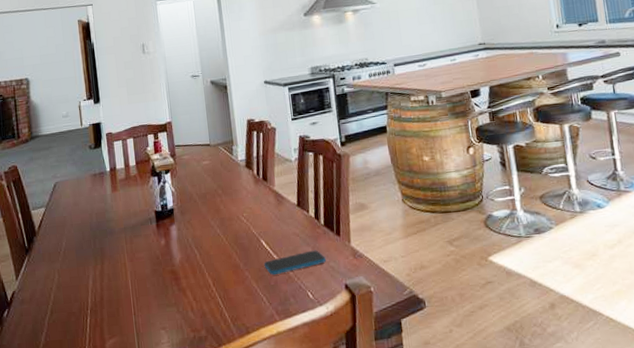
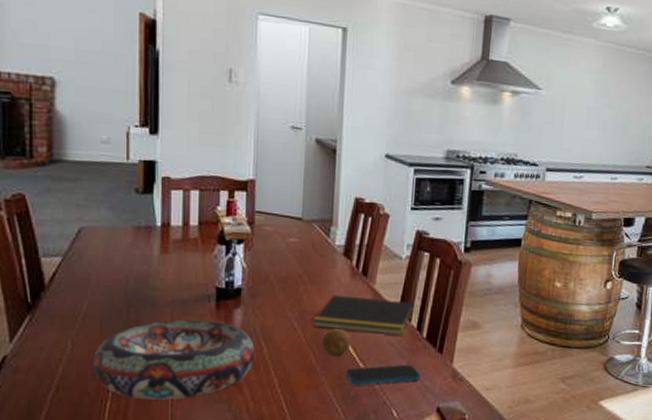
decorative bowl: none [74,238,192,312] -> present [92,319,256,400]
notepad: none [231,196,310,231] -> present [312,294,415,335]
fruit: none [241,228,264,253] -> present [322,328,351,357]

